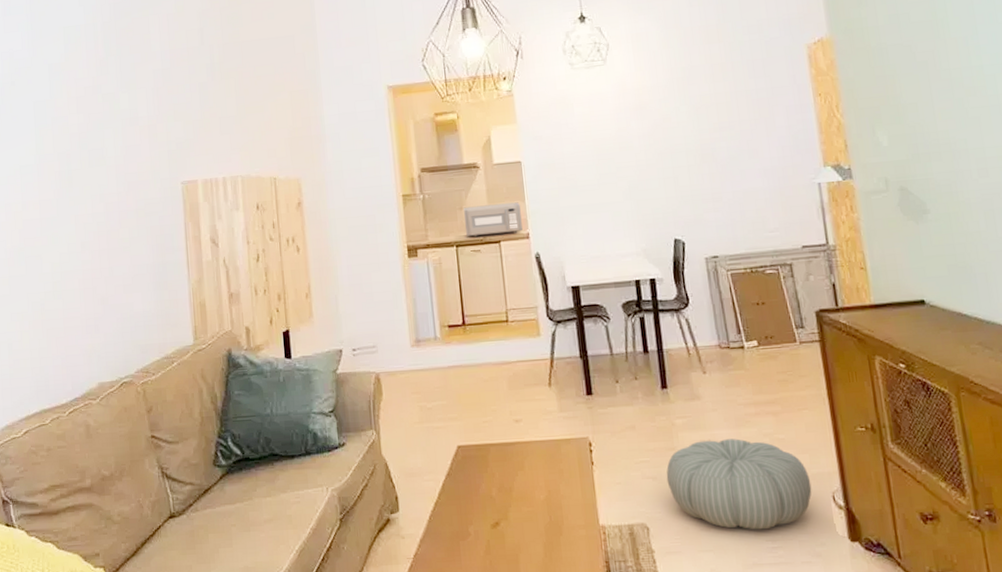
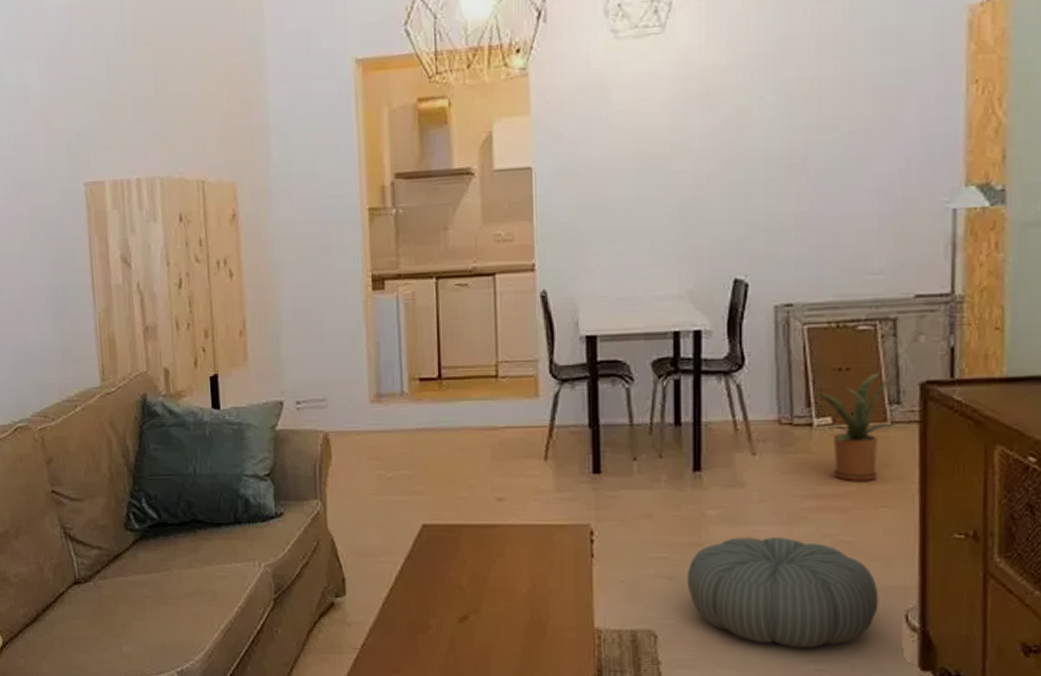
microwave: present [463,202,523,238] -> none [448,222,526,268]
house plant: none [741,303,804,391] -> present [813,371,896,483]

